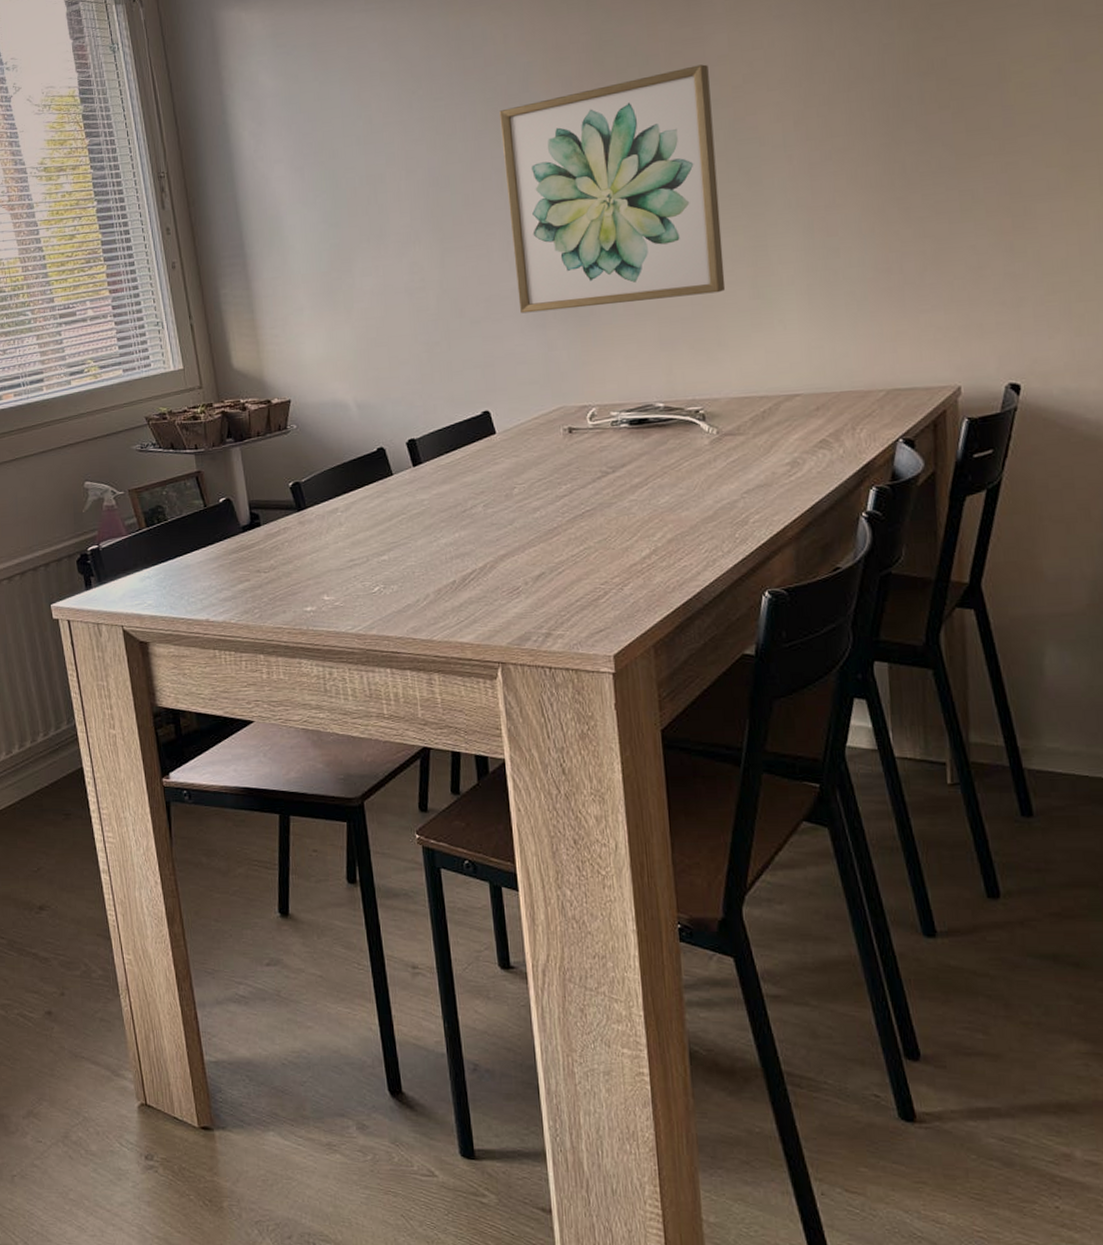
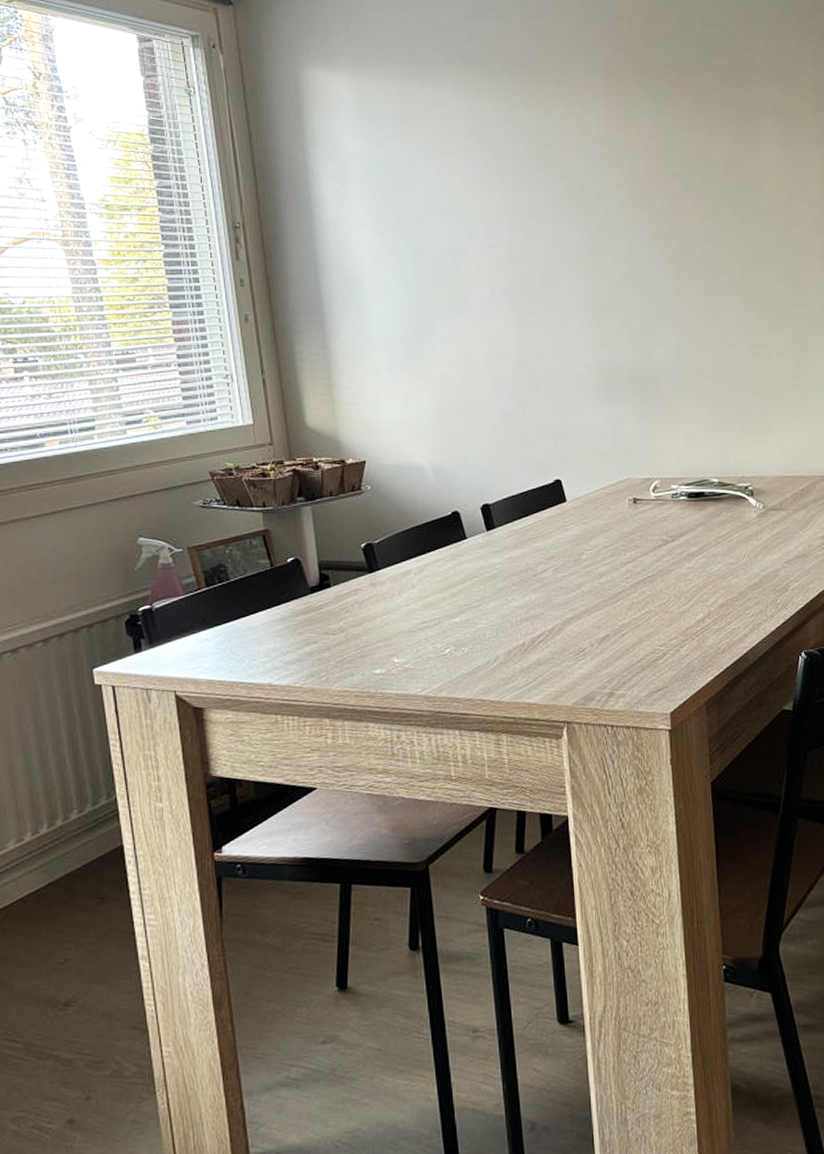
wall art: present [499,64,726,314] -> none [576,177,772,389]

